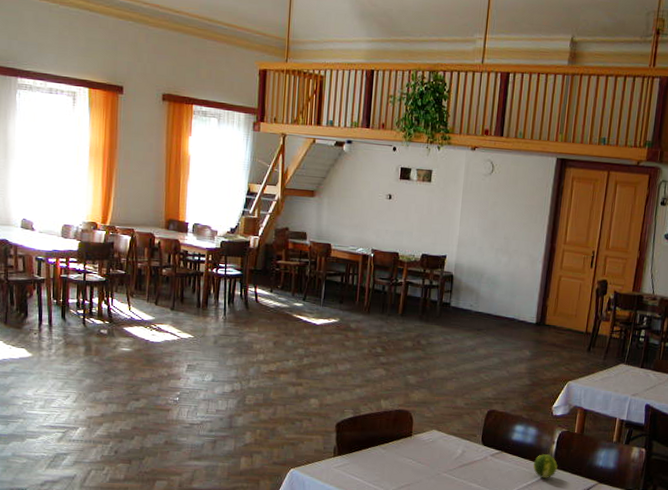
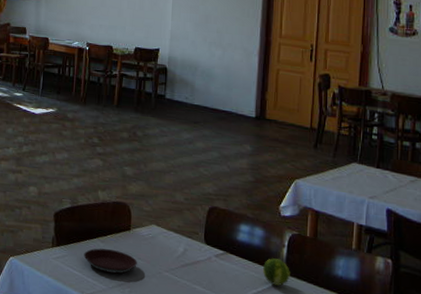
plate: none [365,455,418,478] -> present [84,248,137,274]

